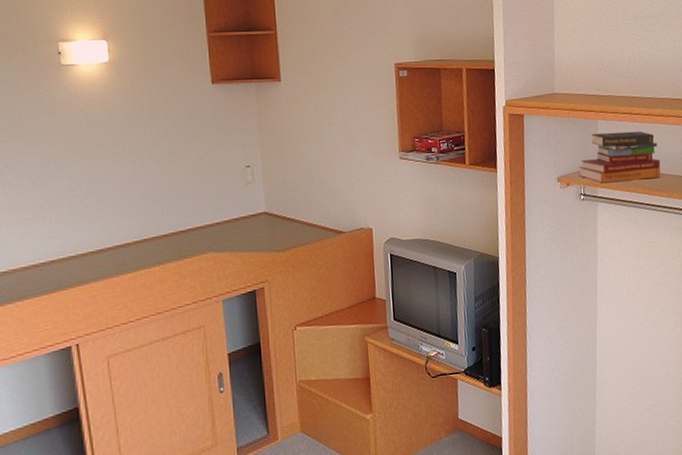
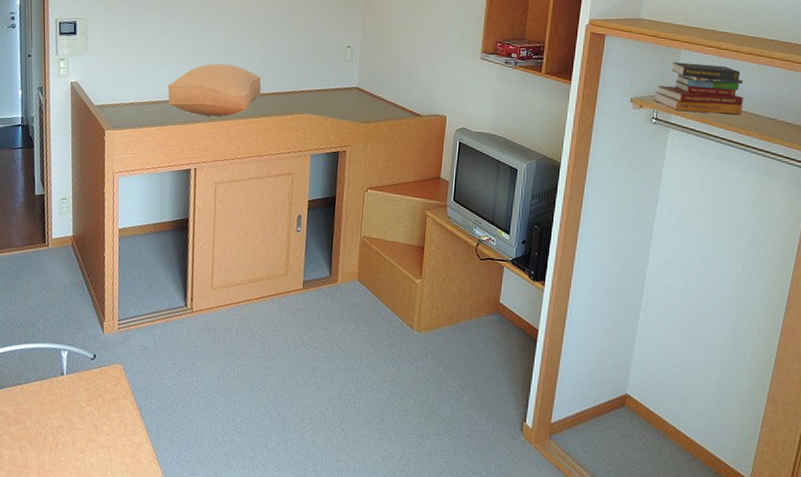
cushion: none [22,209,148,279] -> present [167,63,262,117]

